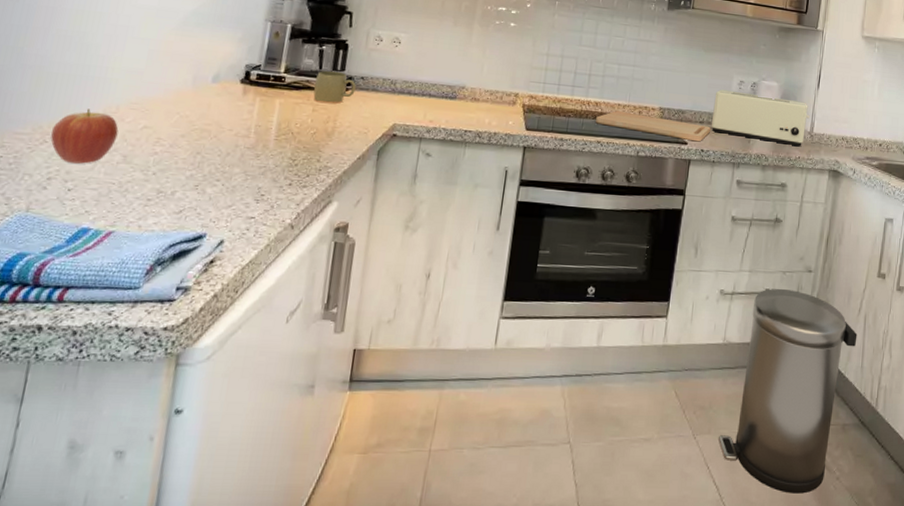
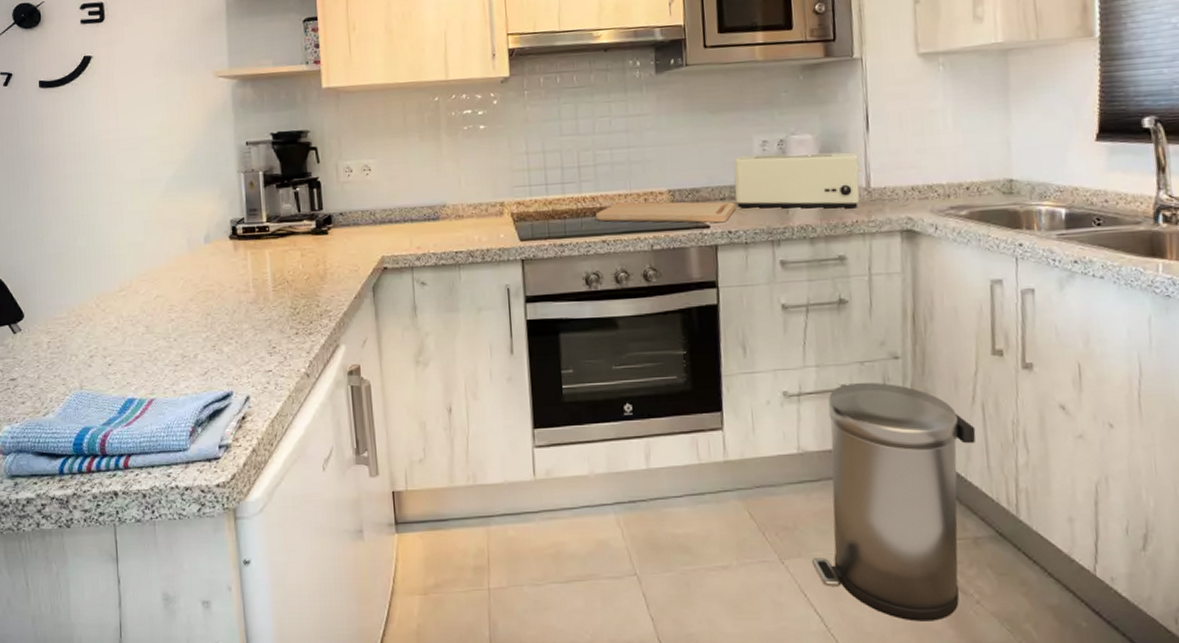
fruit: present [50,108,119,164] -> none [82,286,137,340]
mug: present [313,71,356,104] -> none [296,212,337,247]

